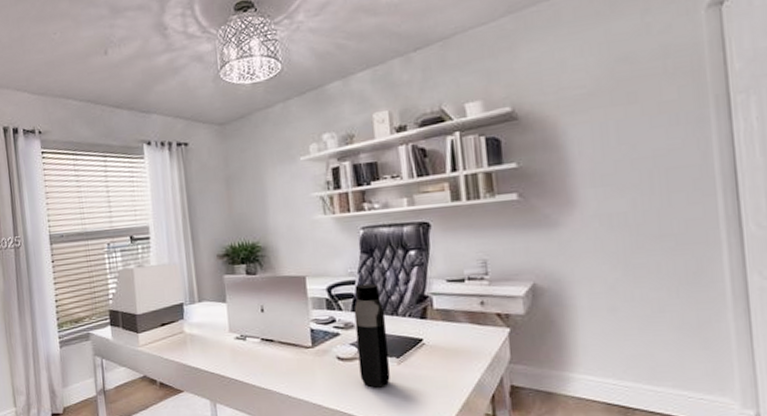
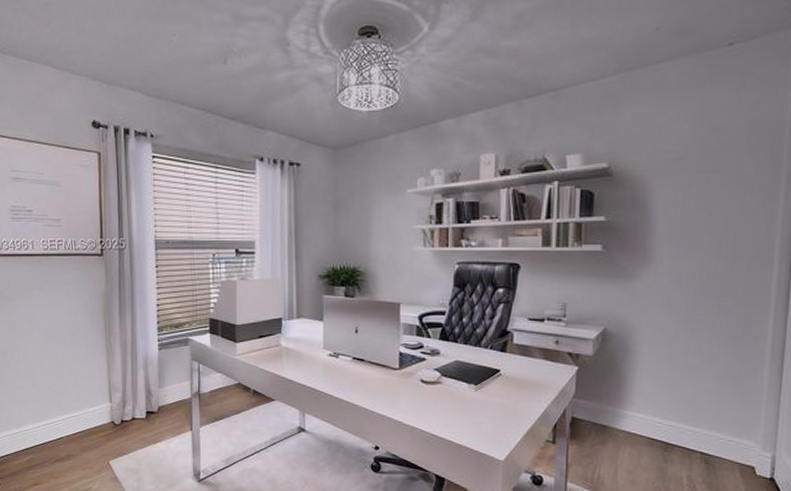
water bottle: present [354,283,390,388] -> none [440,315,469,410]

